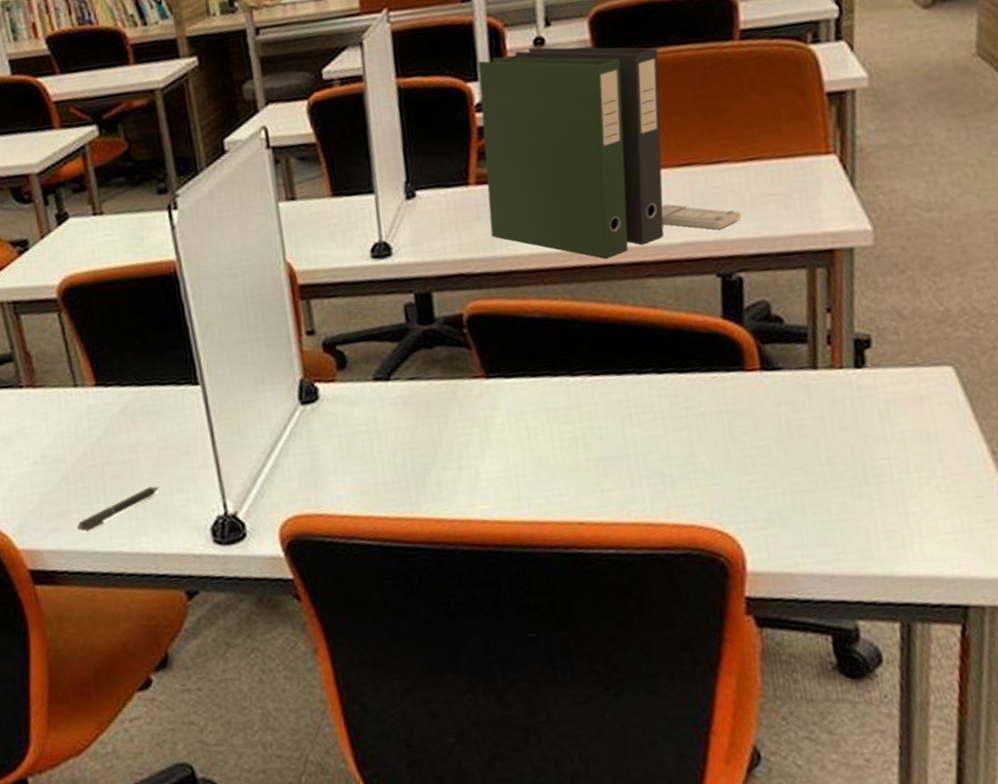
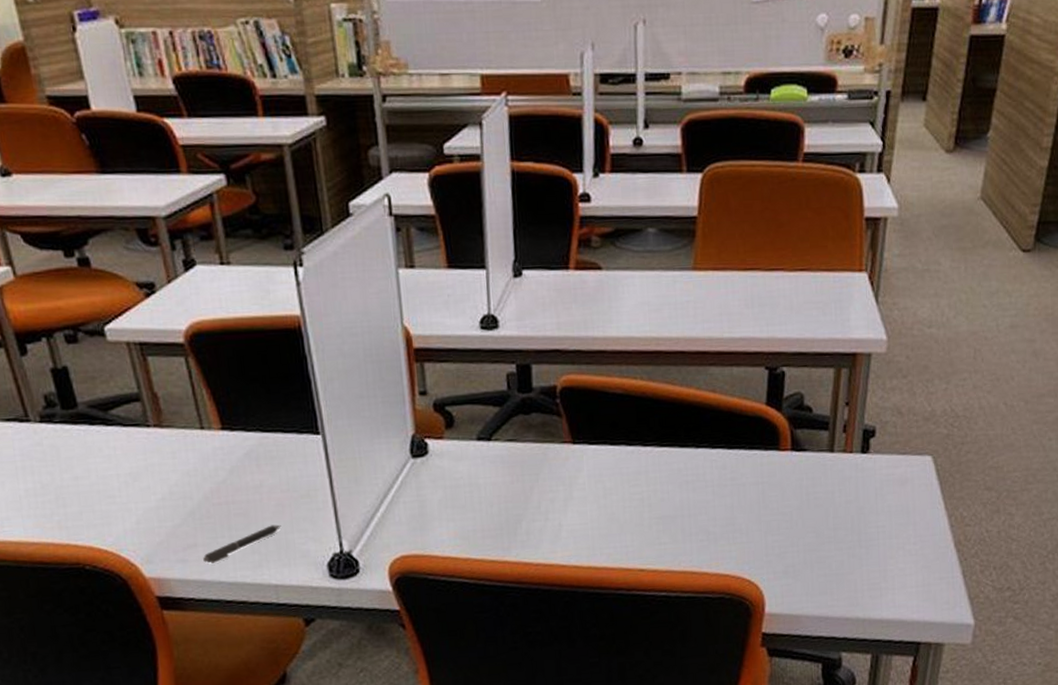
binder: present [478,47,664,259] -> none [583,147,737,346]
mobile phone: present [661,204,742,230] -> none [726,303,790,329]

